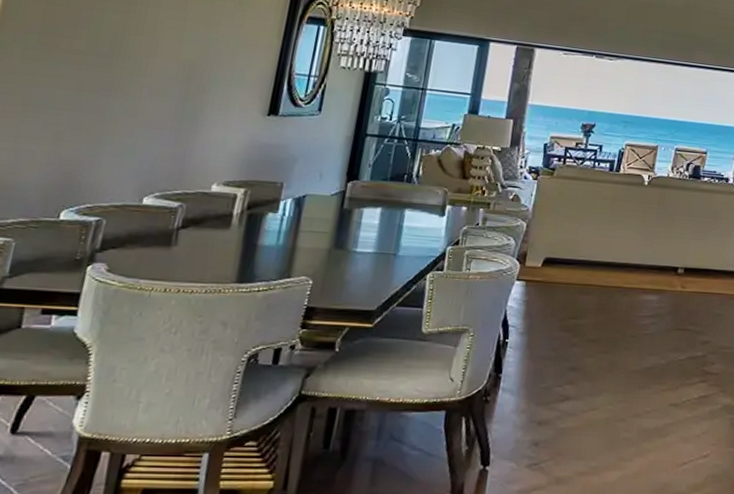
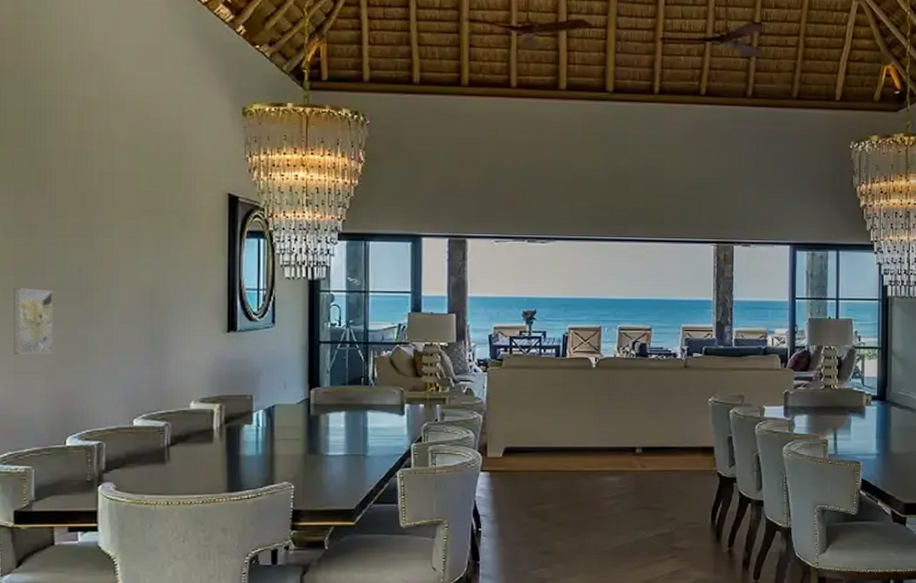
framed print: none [19,47,79,120] -> present [14,288,53,355]

